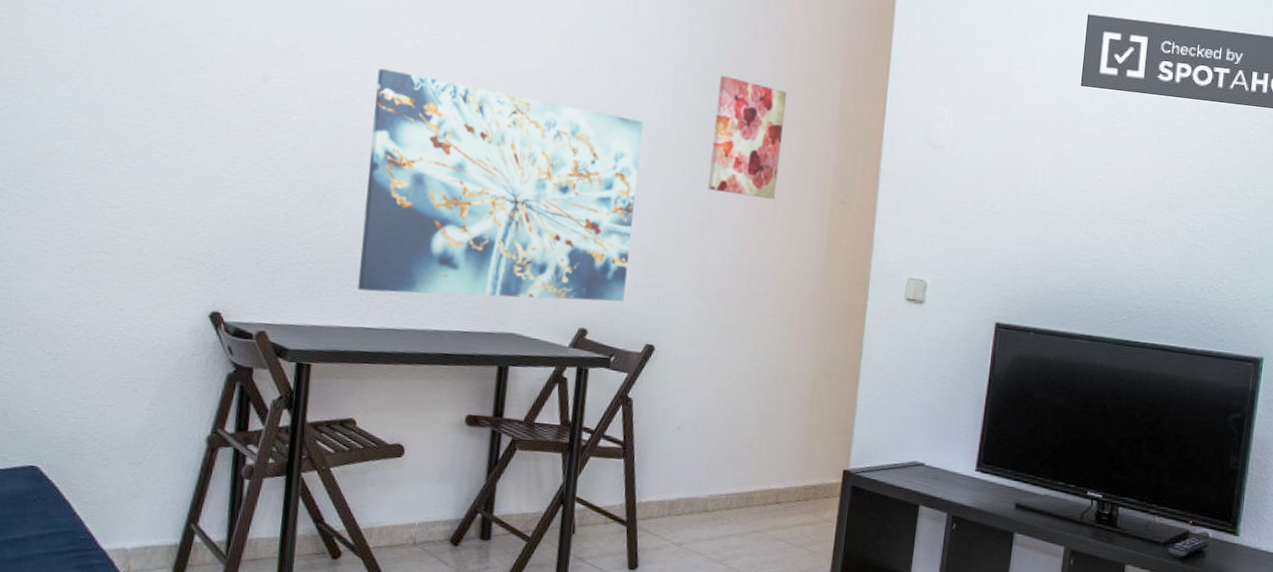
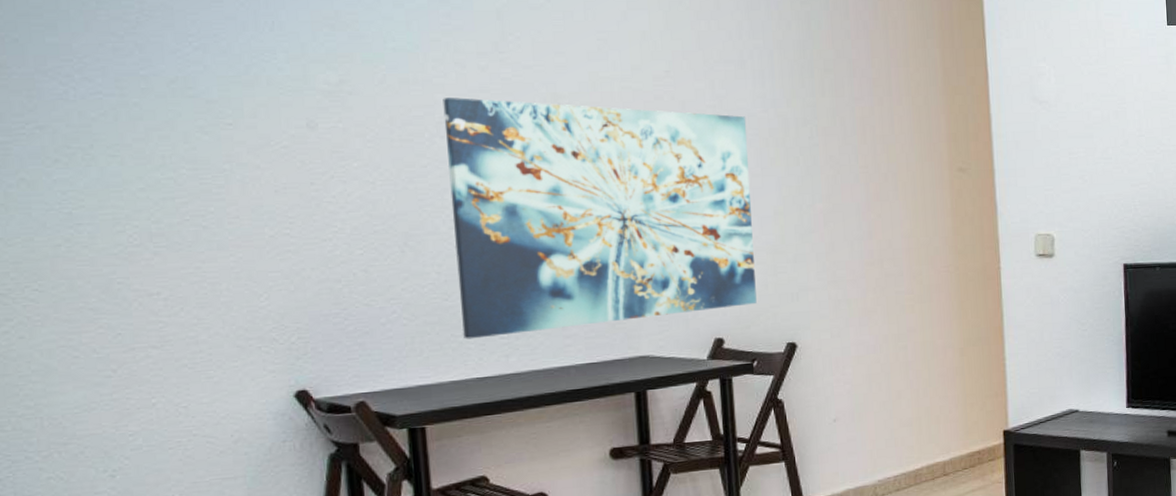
wall art: present [708,76,787,200] -> none [817,59,894,178]

